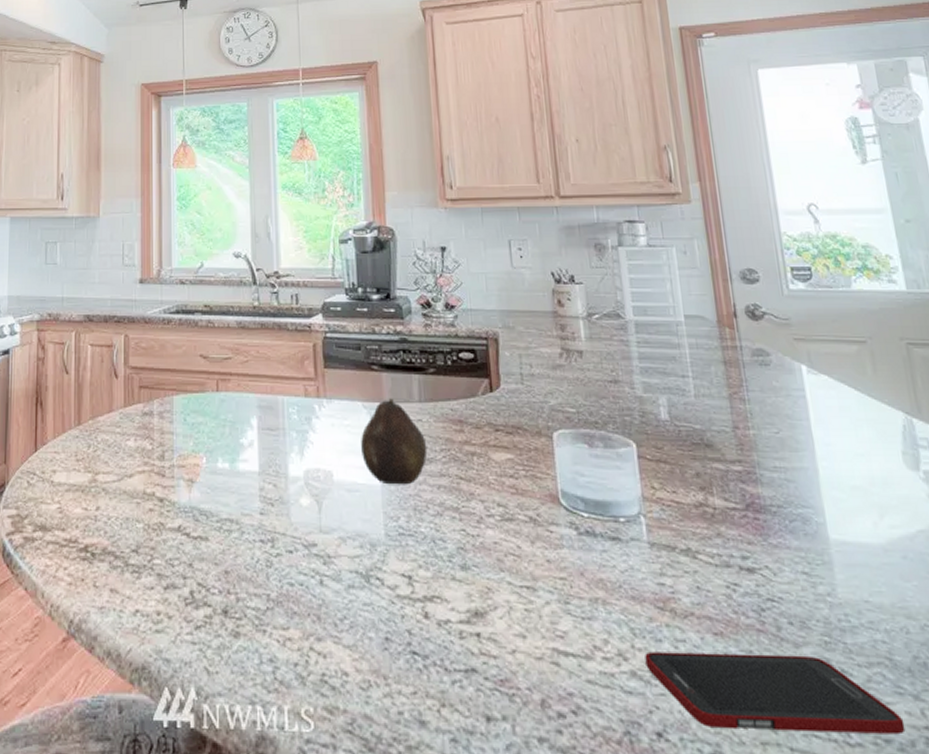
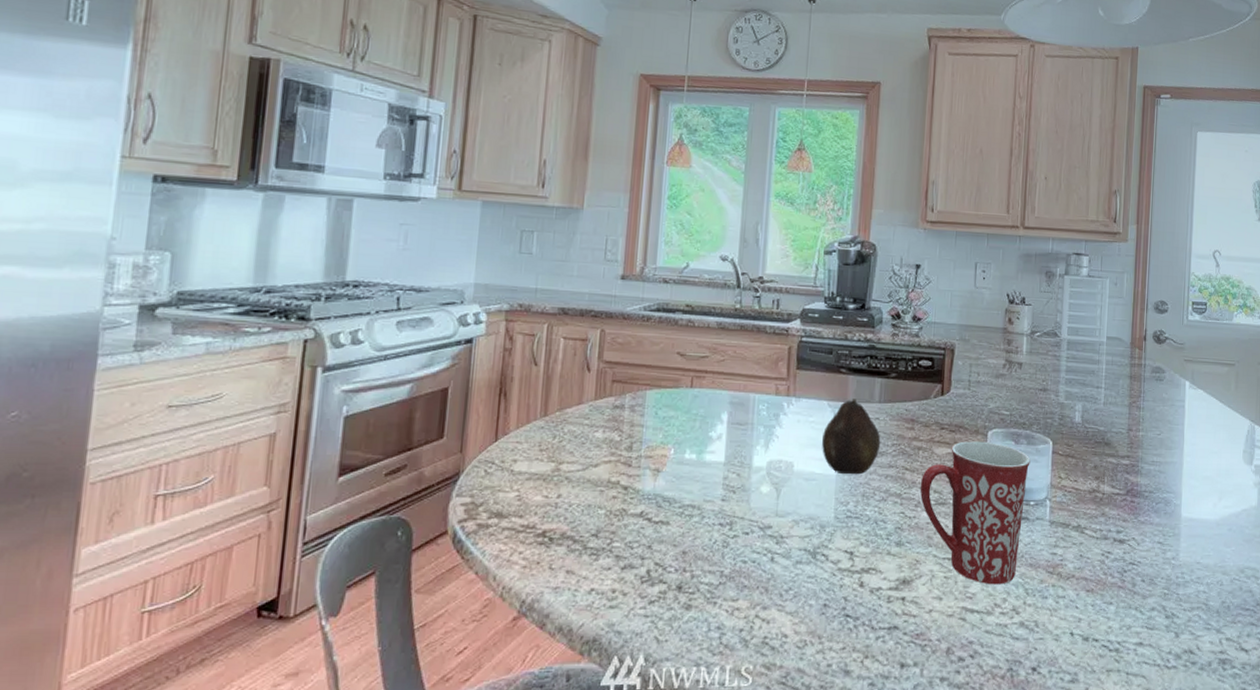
mug: none [479,444,615,622] -> present [920,441,1030,585]
cell phone: present [645,651,906,735] -> none [1032,604,1207,662]

